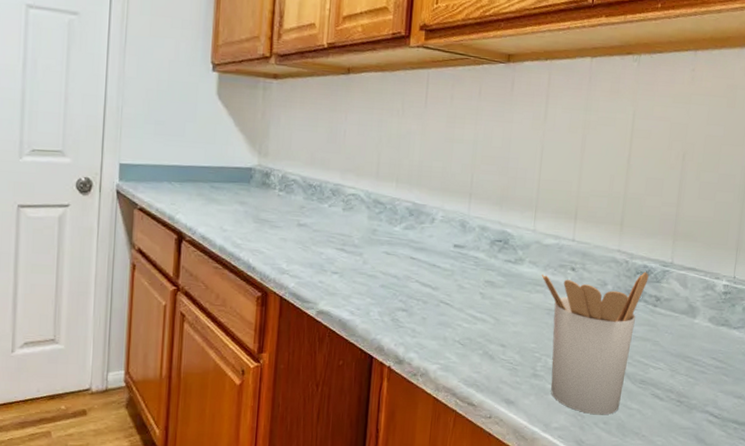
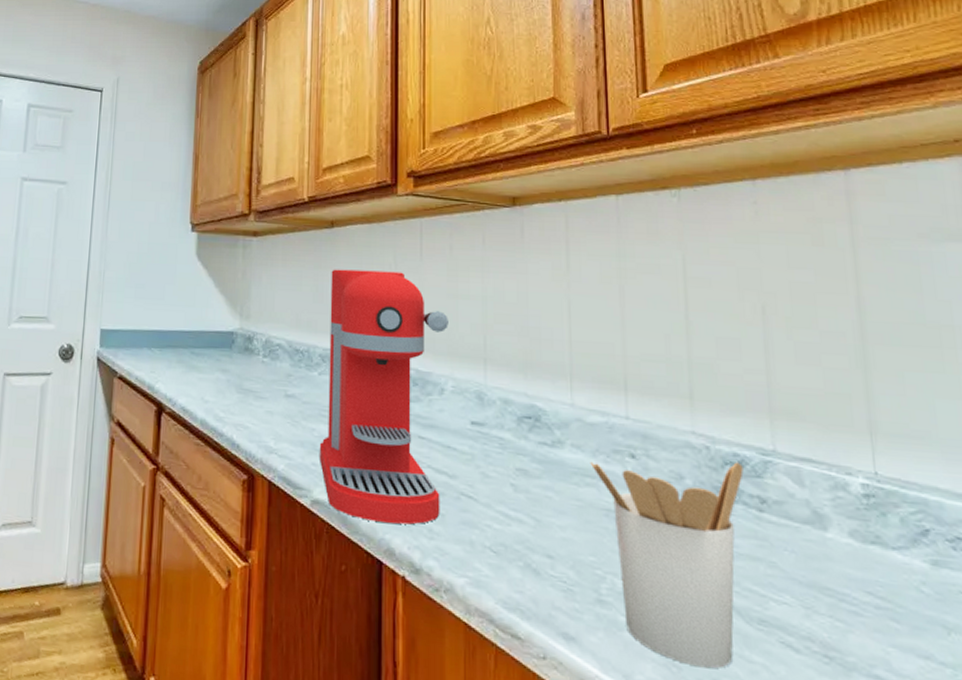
coffee maker: none [326,112,444,327] -> present [320,269,448,525]

